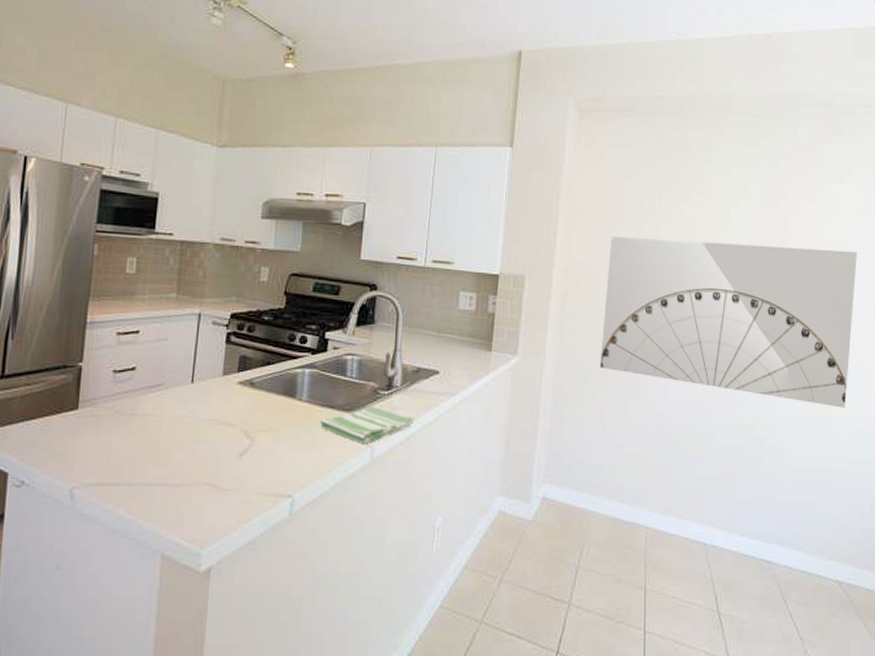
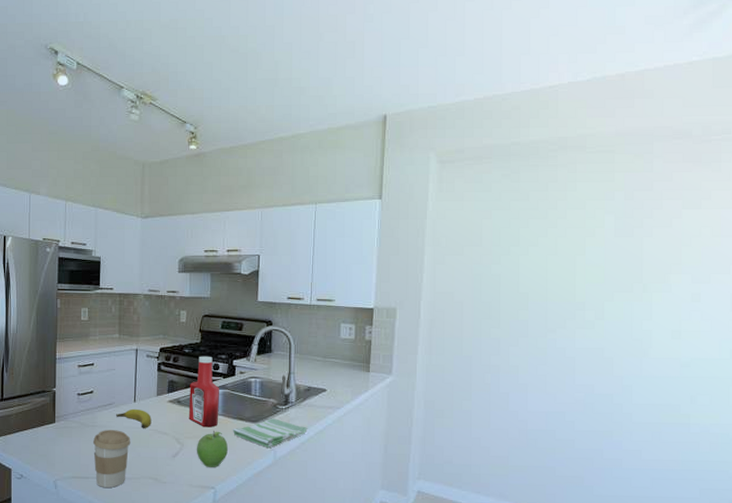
coffee cup: none [129,419,184,498] -> present [92,430,131,488]
banana: none [165,391,214,418] -> present [116,408,152,428]
ketchup bottle: none [263,325,306,417] -> present [188,356,219,427]
fruit: none [270,422,313,471] -> present [196,431,228,468]
wall art: present [599,236,857,408] -> none [465,270,716,415]

